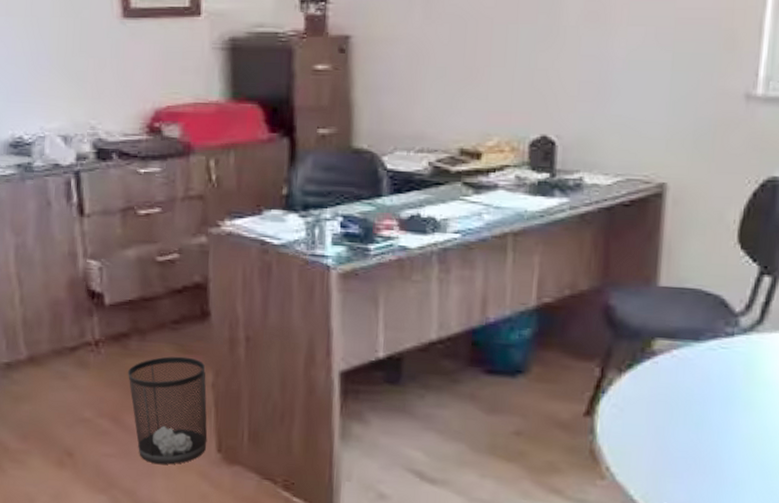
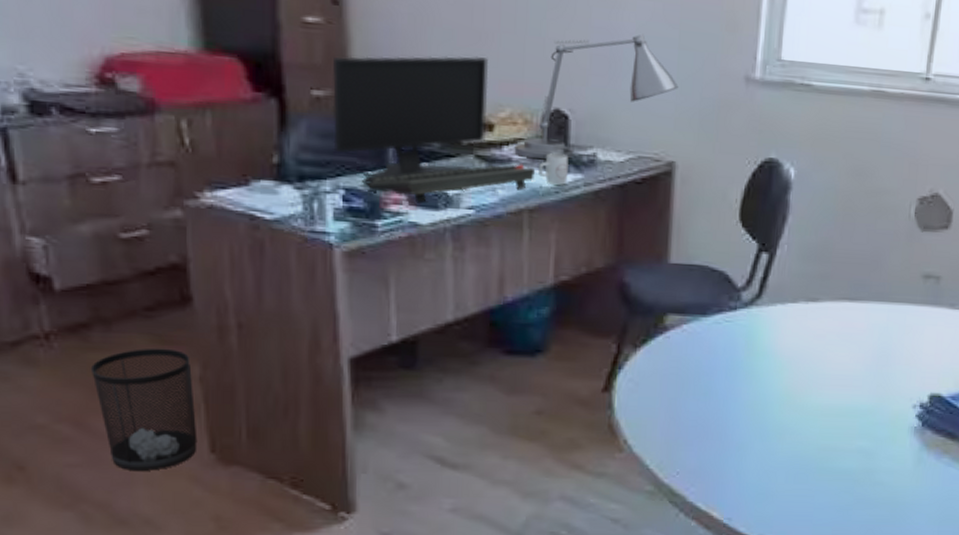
computer monitor: none [335,90,478,213] -> present [332,56,488,186]
computer keyboard: none [363,189,521,227] -> present [368,163,536,202]
desk lamp: none [500,58,671,185] -> present [514,33,679,160]
mug: none [524,178,554,210] -> present [539,153,569,186]

